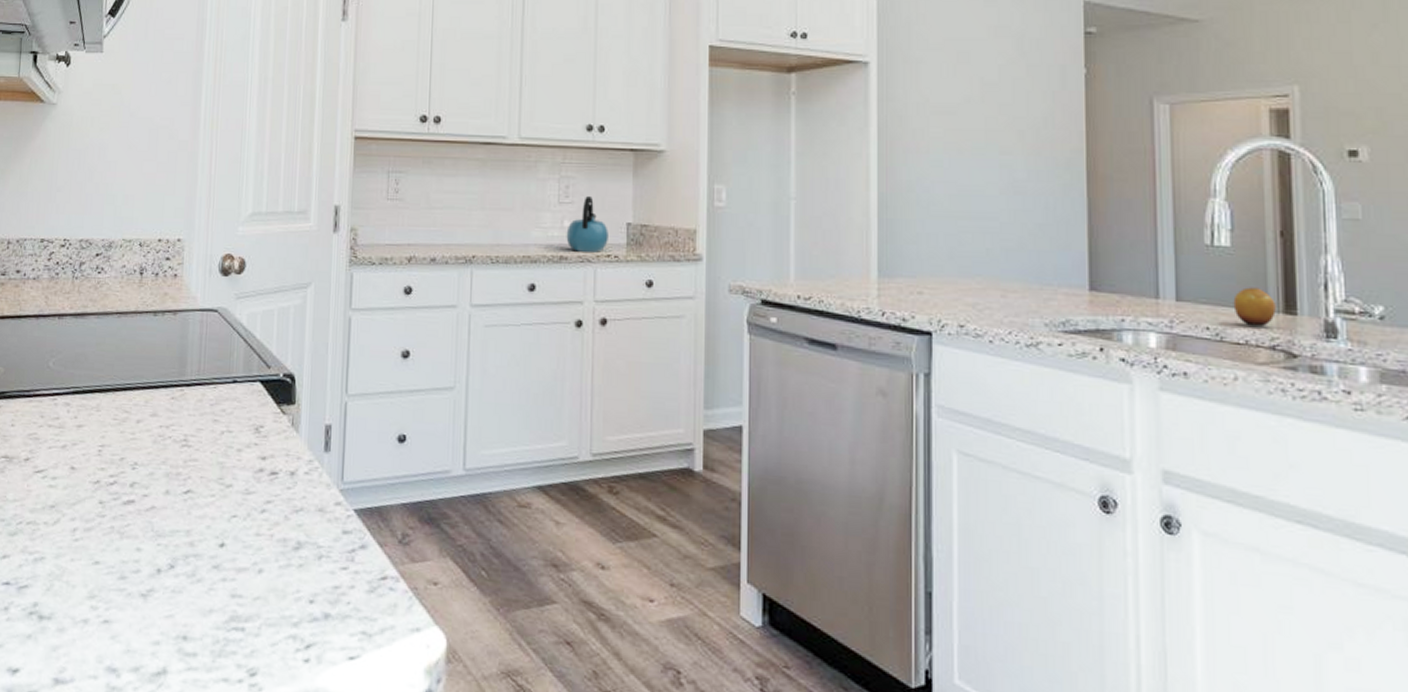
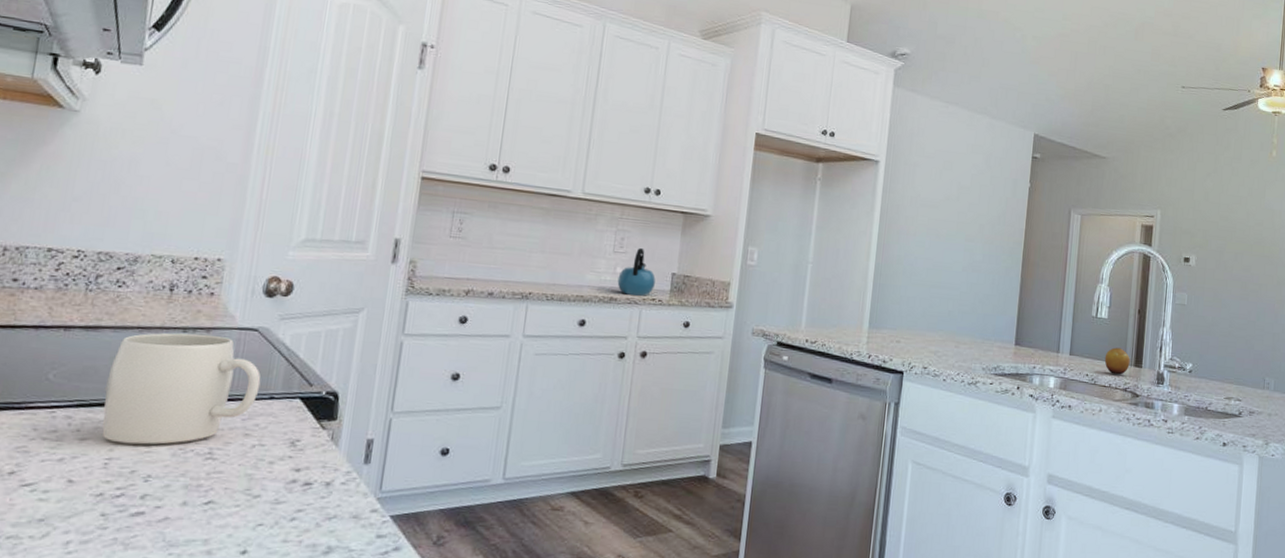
mug: none [94,316,224,432] -> present [102,332,261,445]

